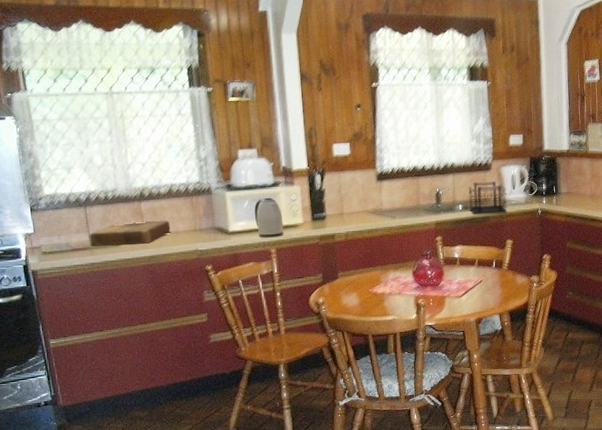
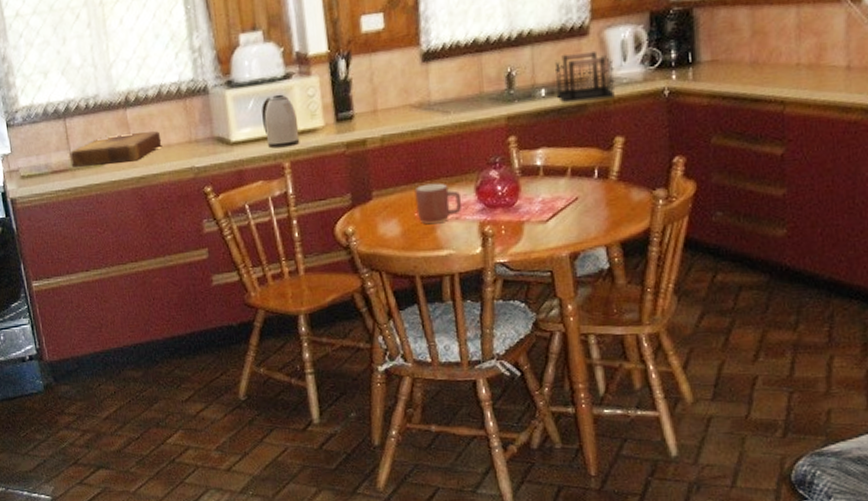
mug: none [369,267,403,298] -> present [414,183,463,225]

